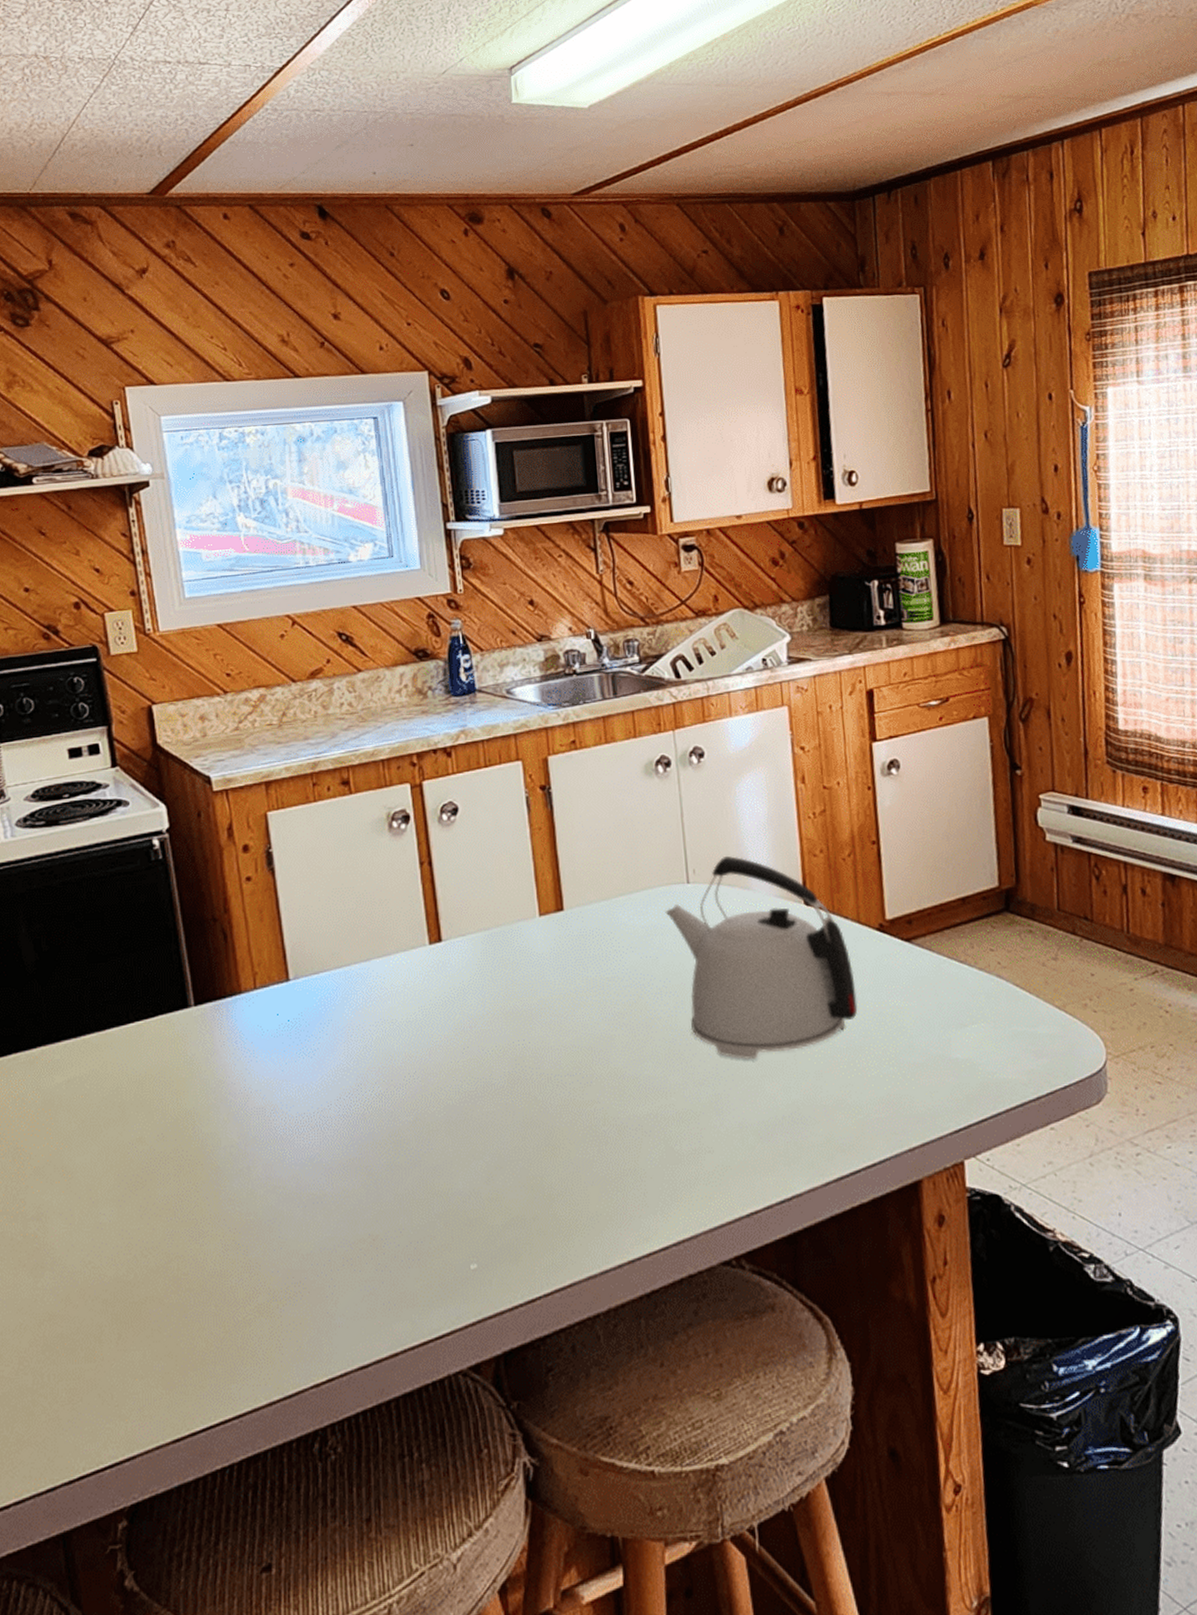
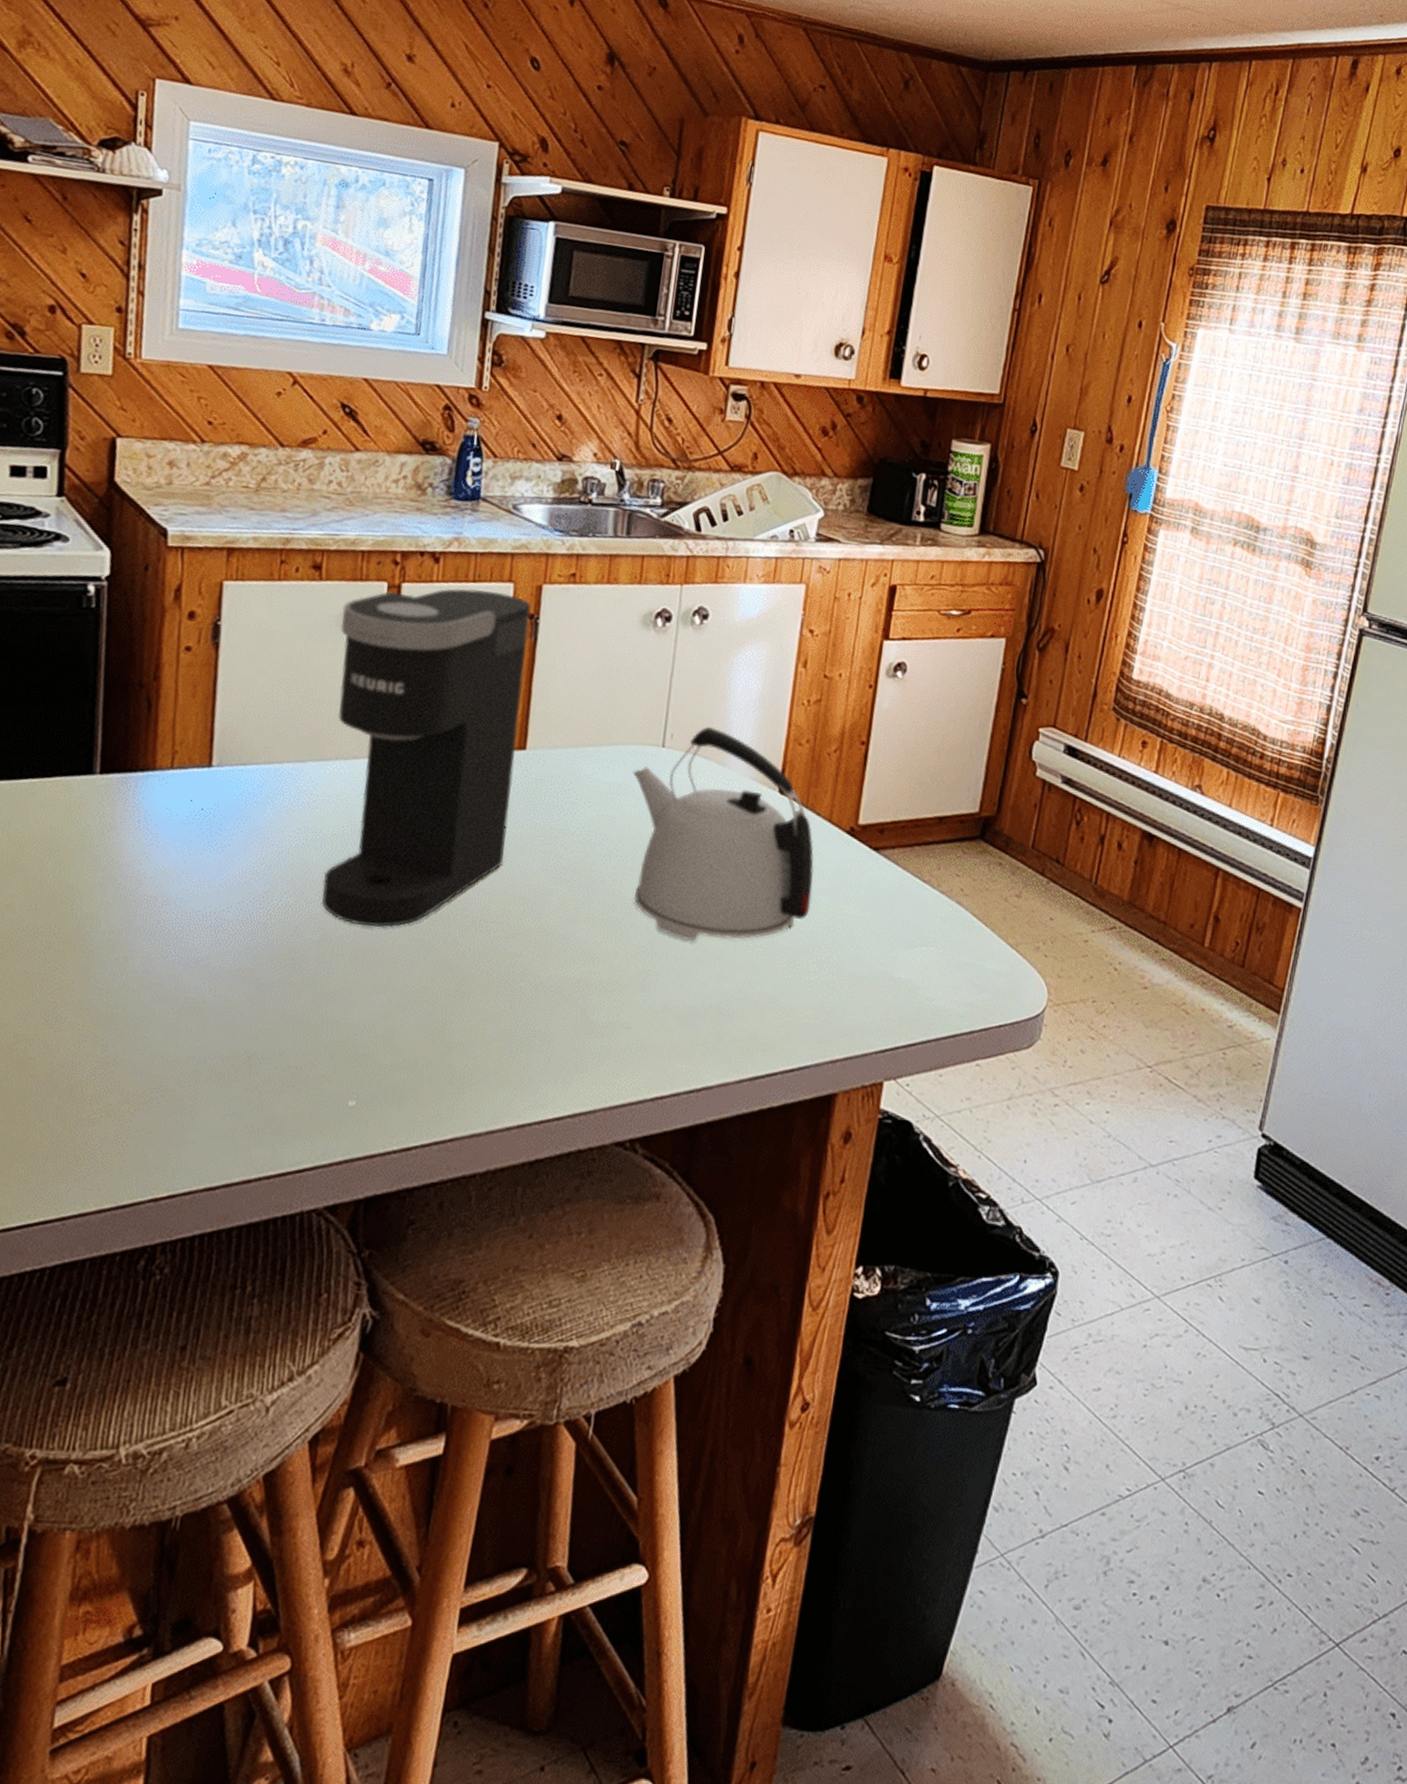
coffee maker: none [375,771,565,1100] -> present [322,588,531,928]

